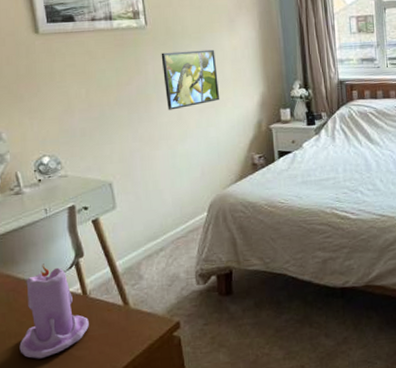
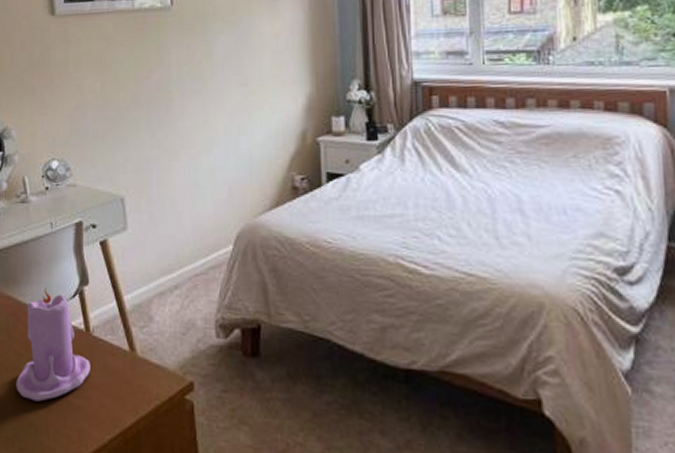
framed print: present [161,49,220,110] -> none [187,36,256,112]

